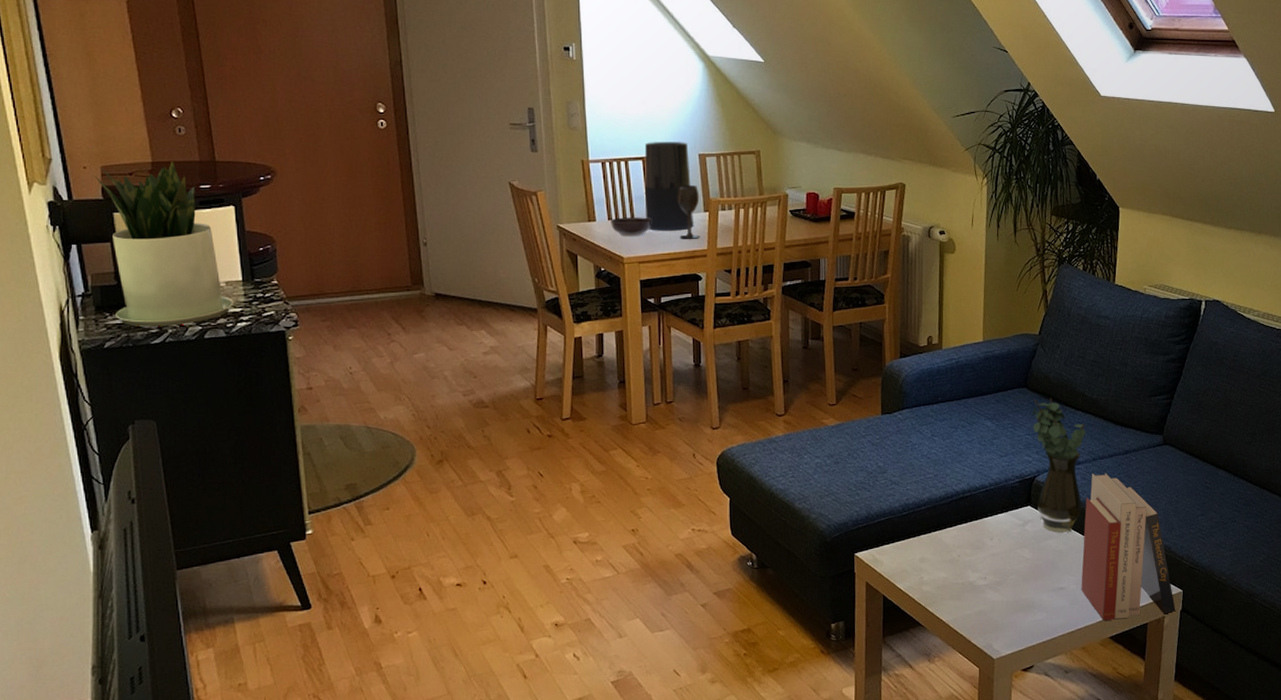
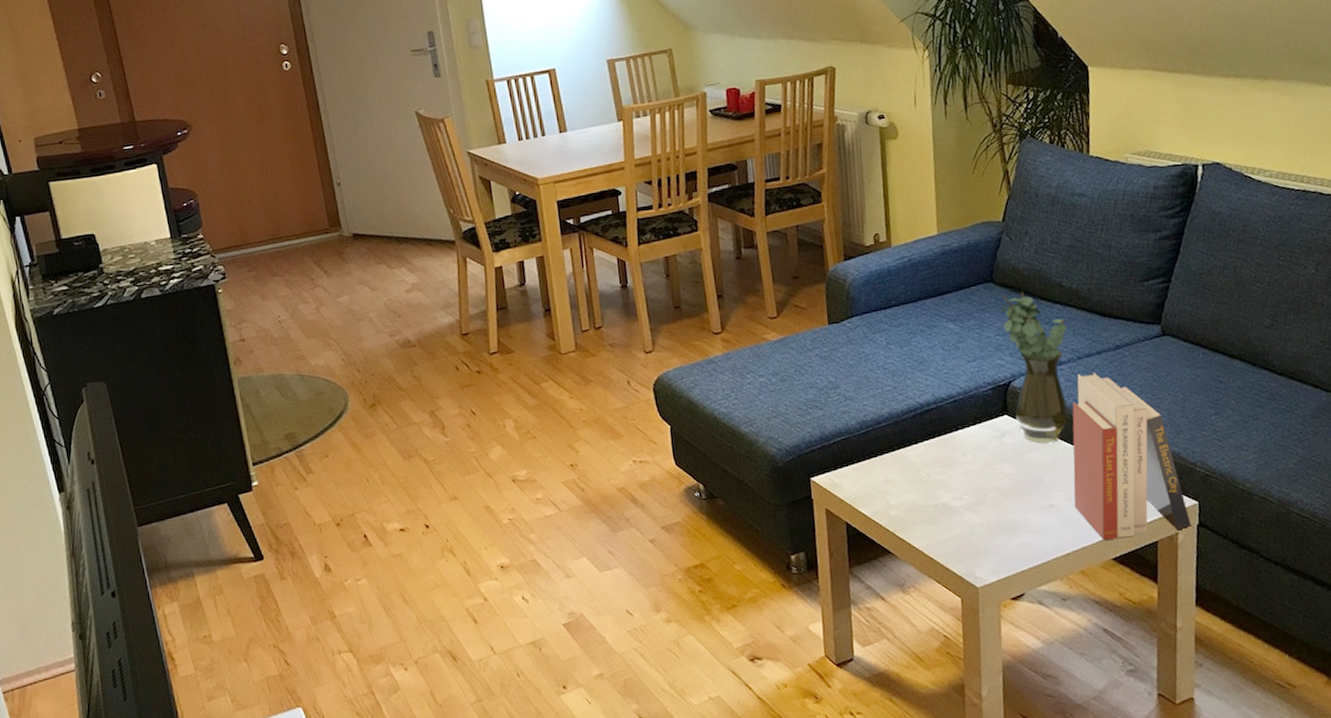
planter: present [95,162,234,327] -> none [29,126,165,292]
bowl: present [611,217,652,236] -> none [521,133,564,157]
vase: present [644,142,693,231] -> none [549,48,608,148]
wine glass: present [677,184,700,239] -> none [587,93,615,153]

